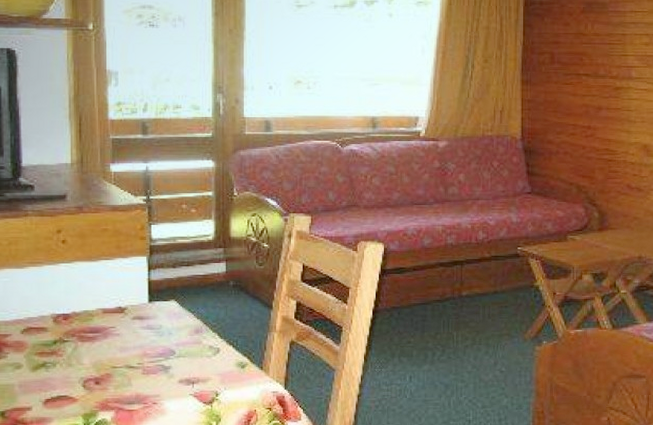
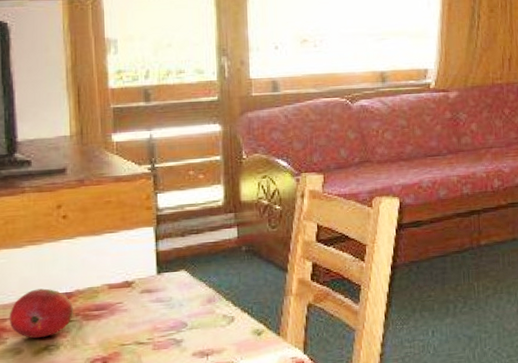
fruit: none [10,308,69,354] -> present [9,288,73,338]

